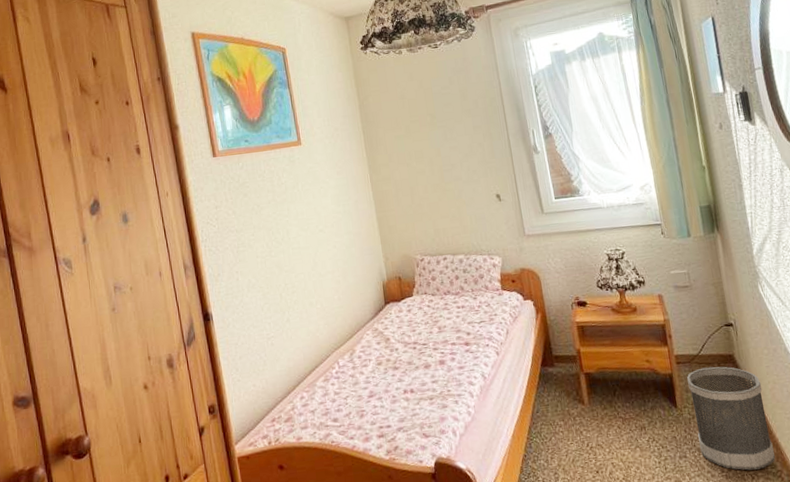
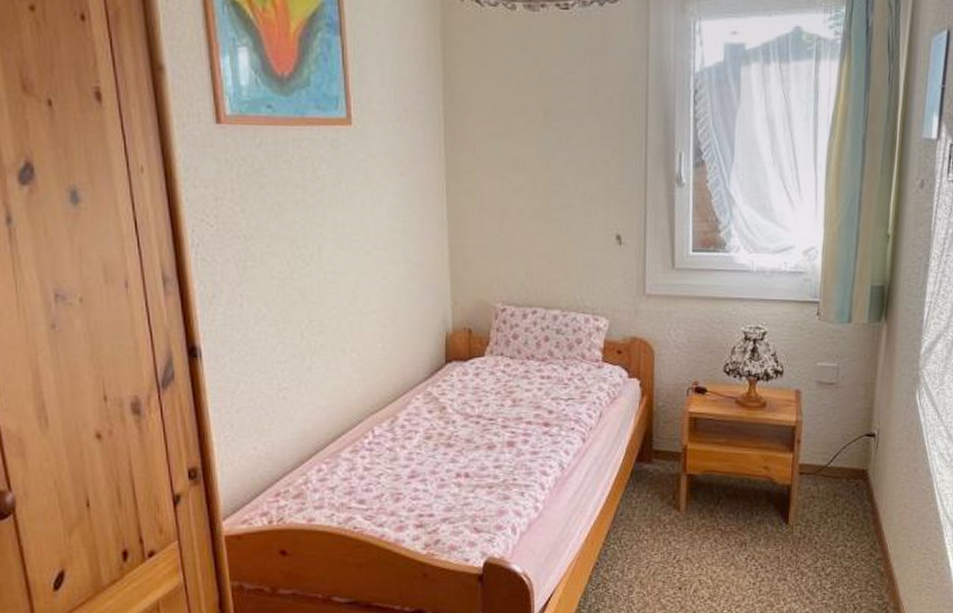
wastebasket: present [687,366,775,471] -> none [804,481,891,600]

